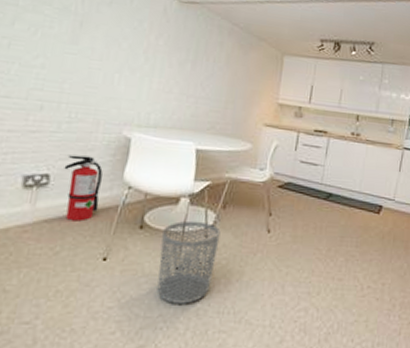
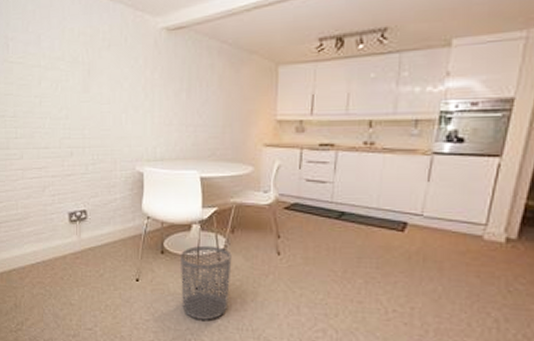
fire extinguisher: present [64,154,103,222] -> none [96,192,126,249]

